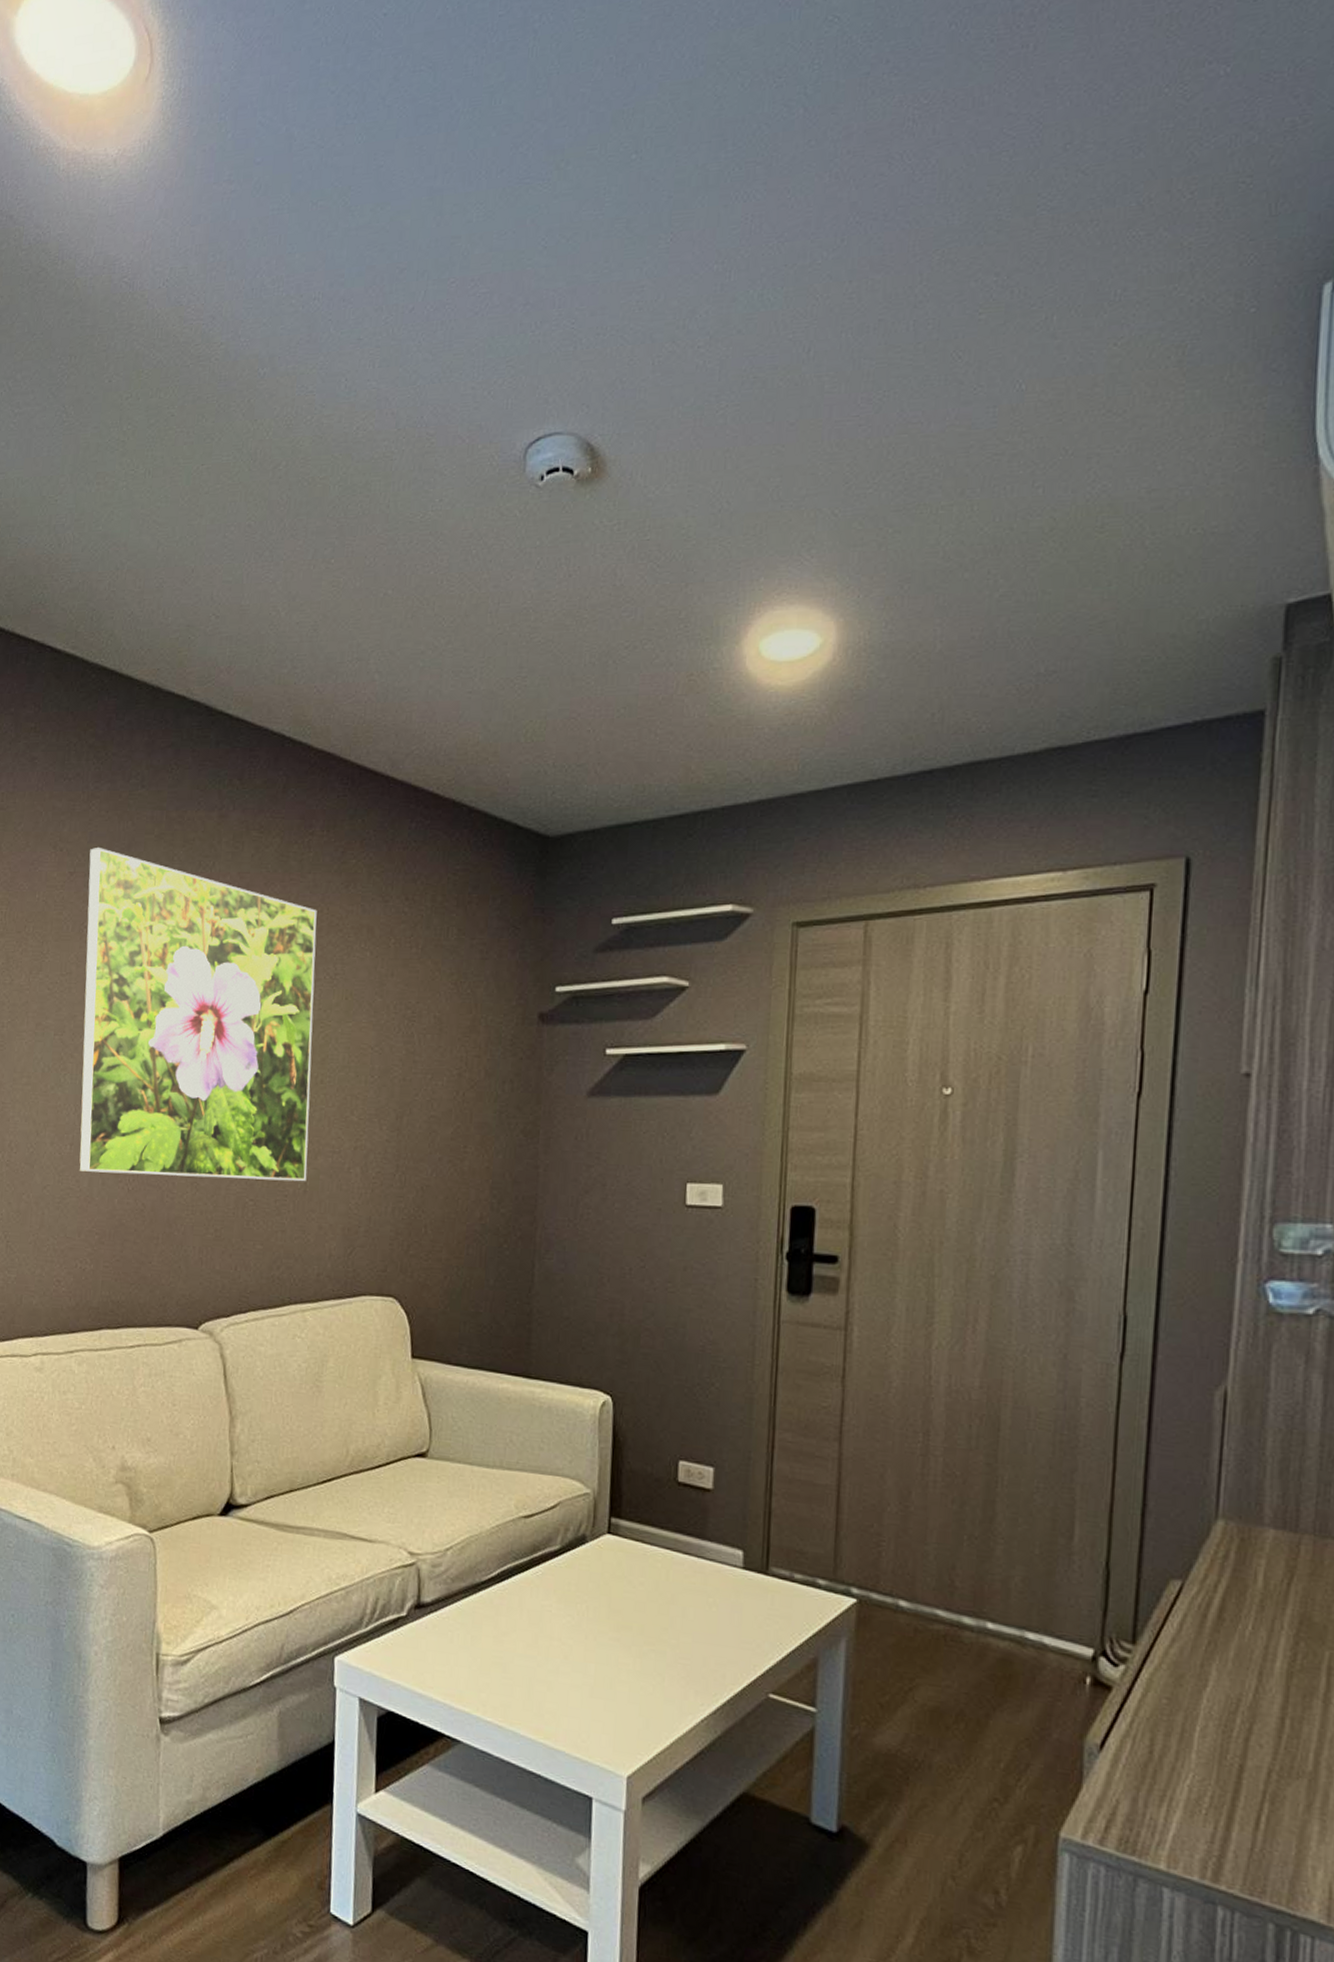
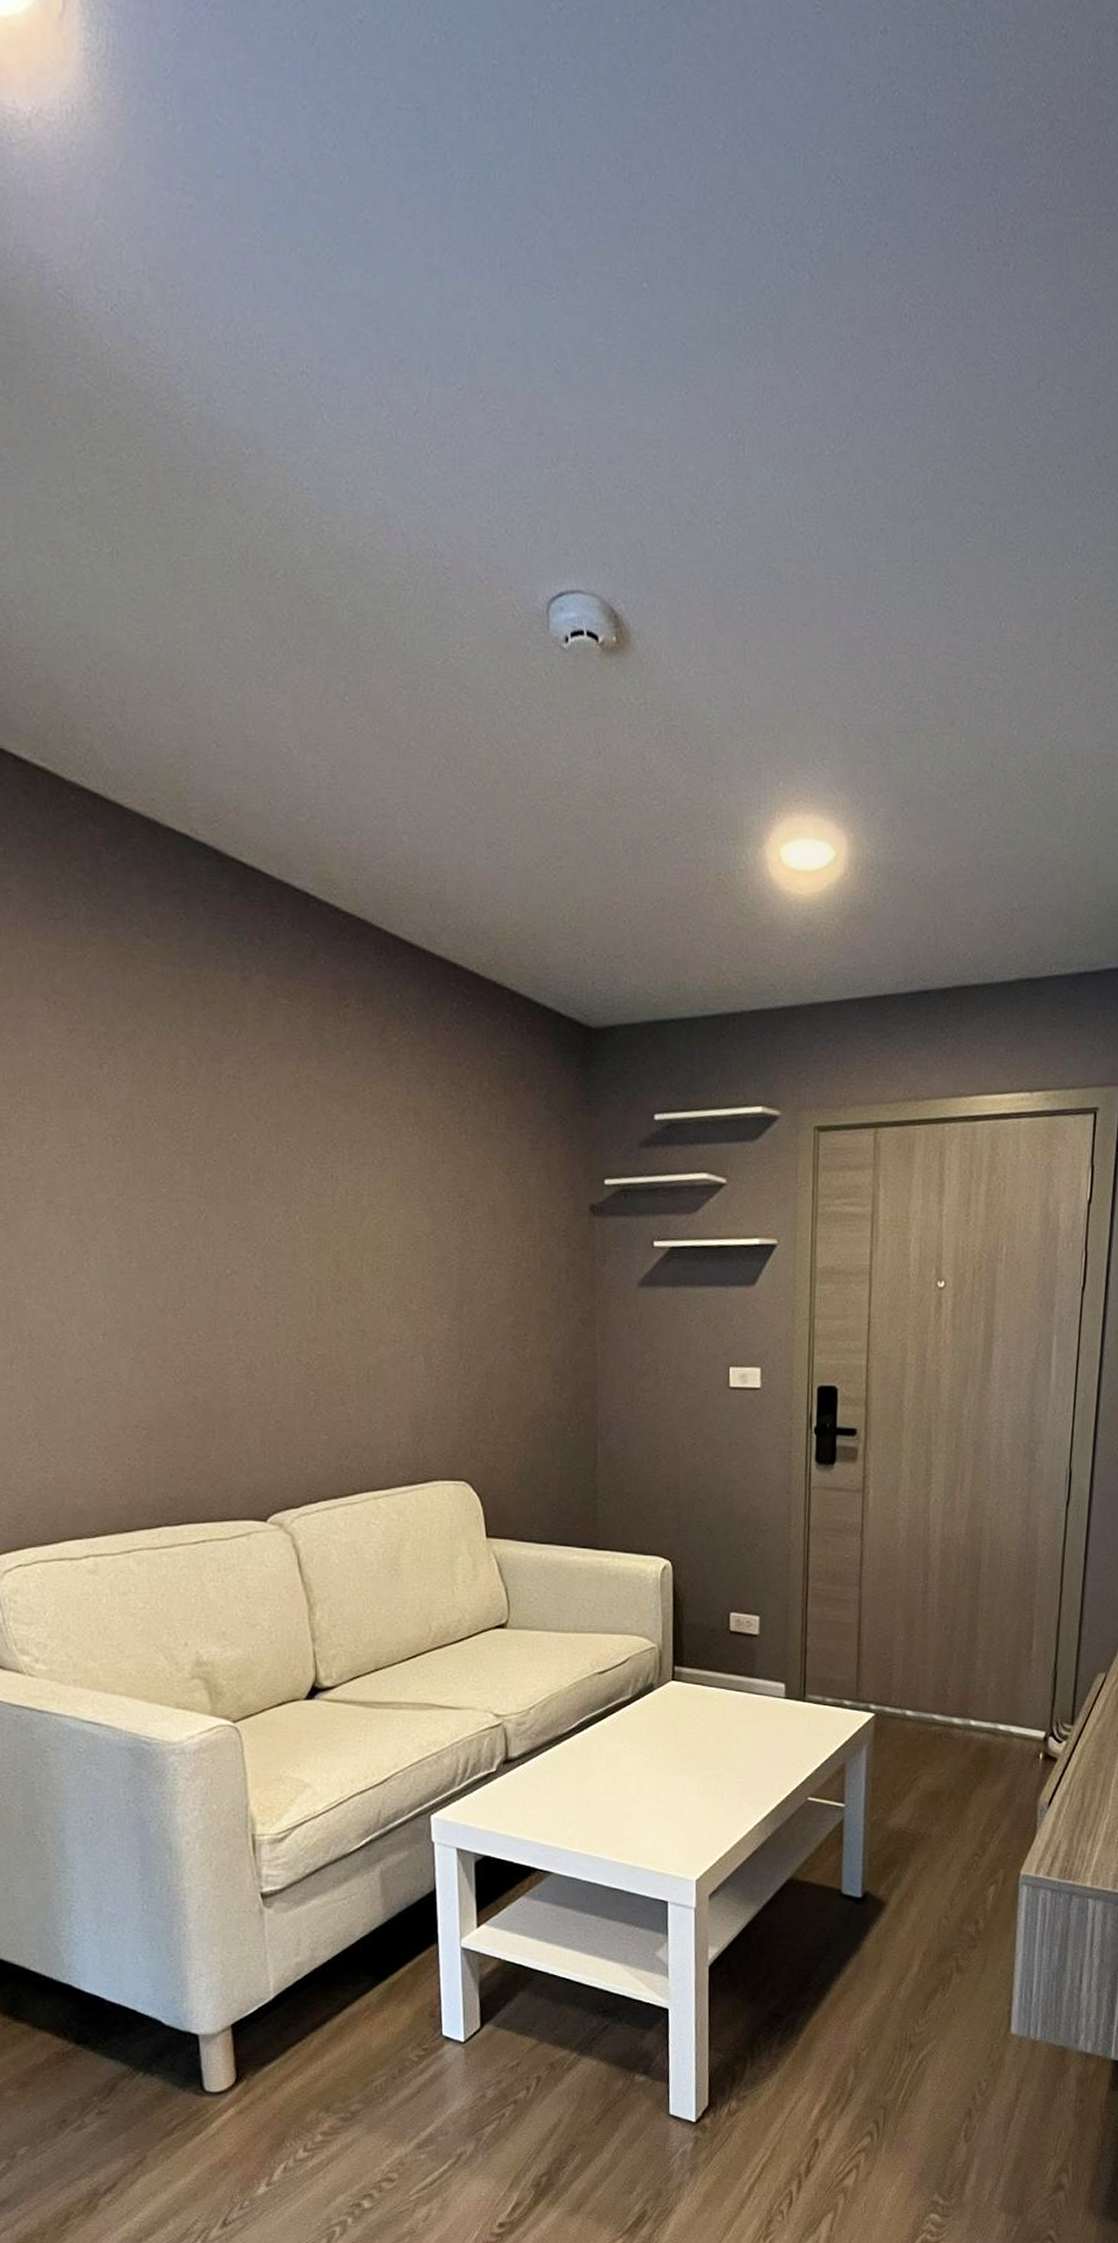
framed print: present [79,848,317,1182] -> none [91,1003,369,1371]

